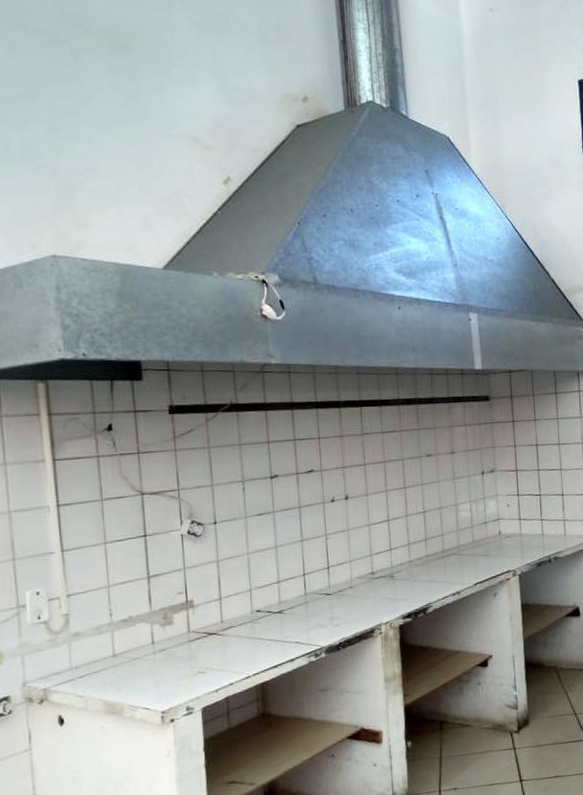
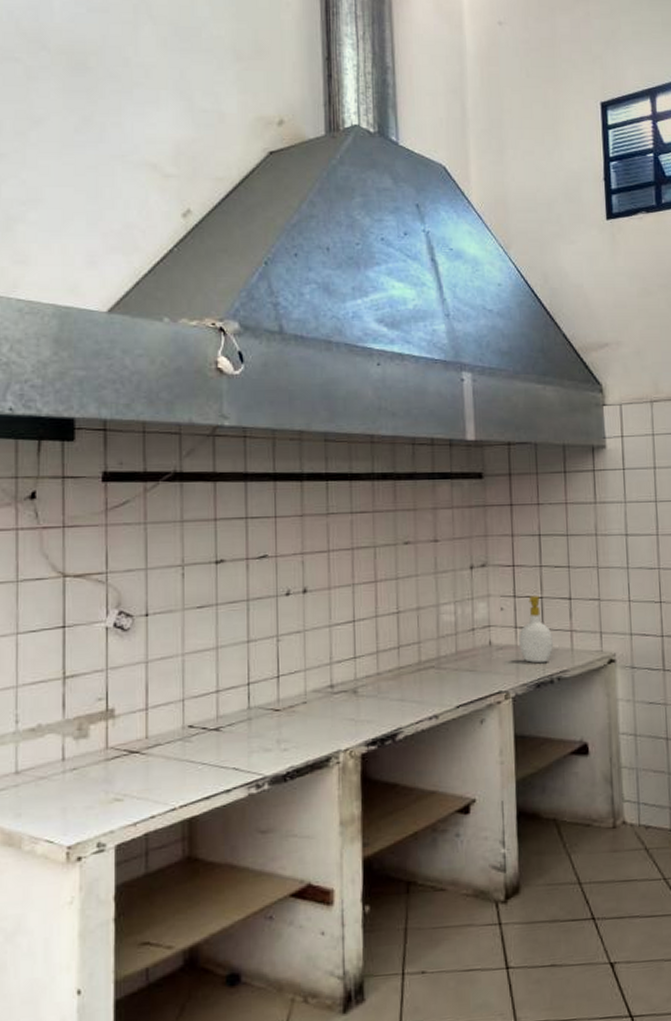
soap bottle: none [522,493,551,547] -> present [519,596,554,664]

